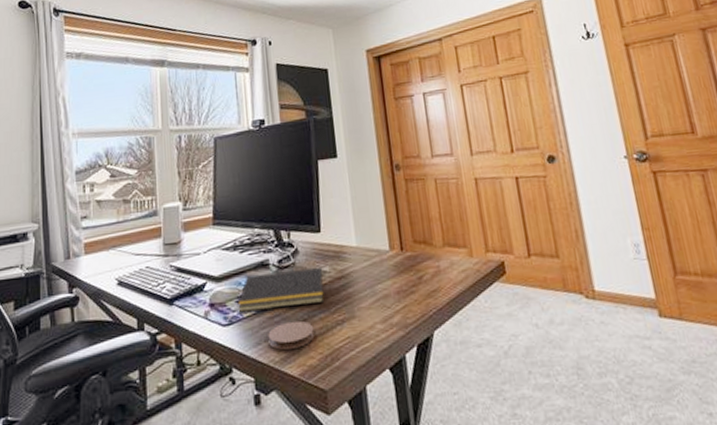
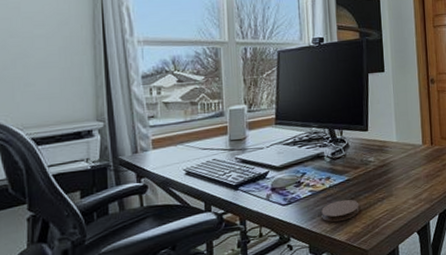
notepad: present [238,268,324,312] -> none [296,158,369,194]

